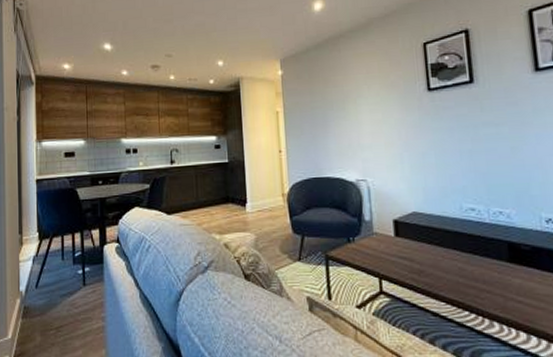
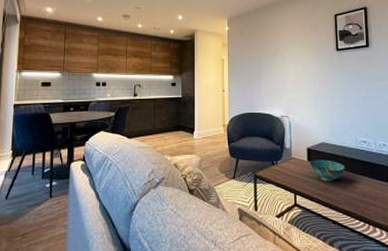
decorative bowl: none [397,234,448,261] -> present [309,159,346,181]

